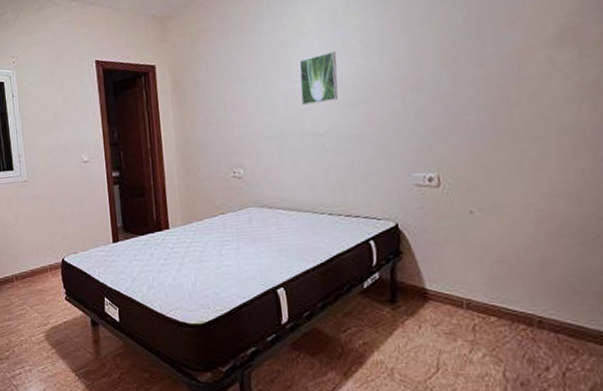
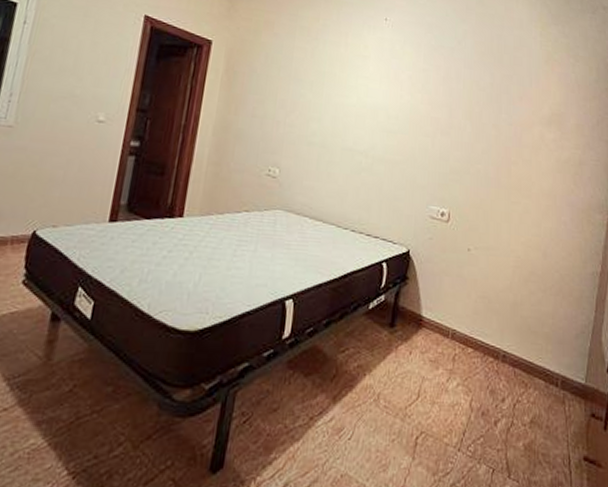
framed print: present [299,50,339,106] -> none [348,78,388,124]

